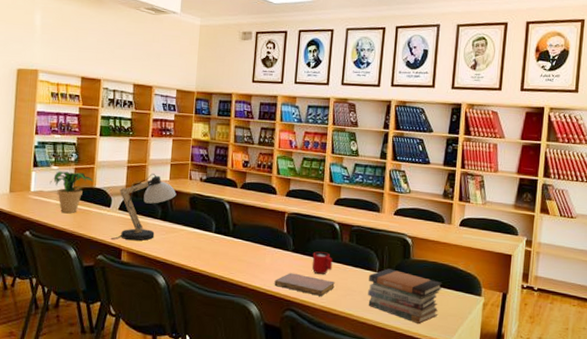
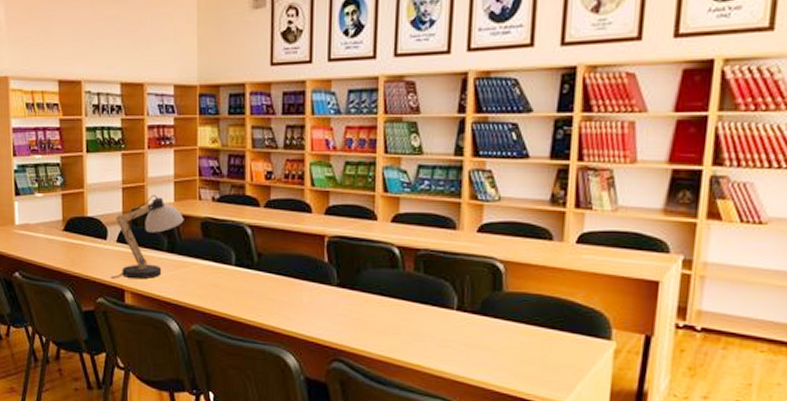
potted plant: present [49,171,95,214] -> none [35,199,86,250]
notebook: present [274,273,335,296] -> none [315,313,397,343]
mug: present [311,251,333,275] -> none [364,285,393,316]
book stack: present [368,268,443,324] -> none [443,305,553,378]

